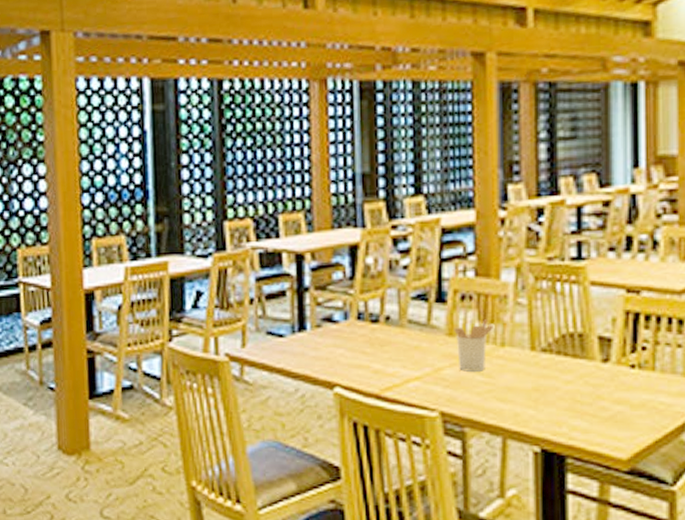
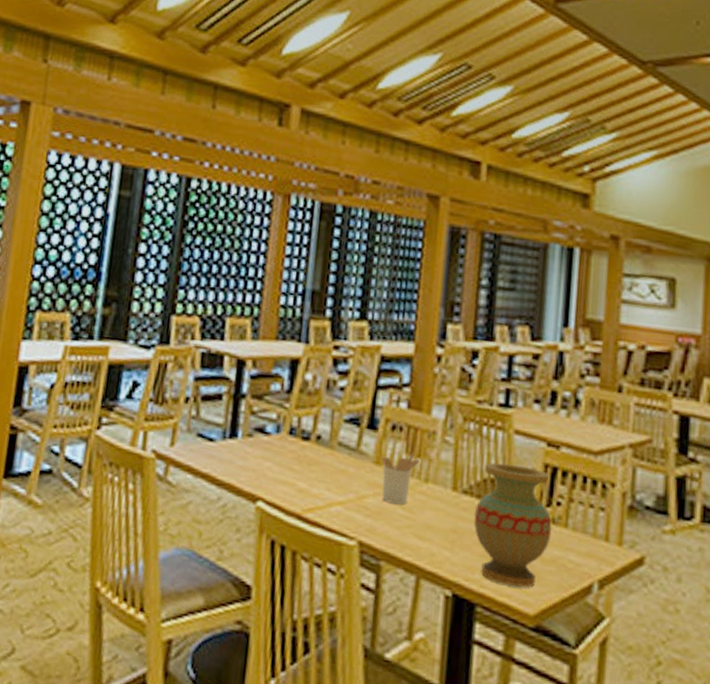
vase: none [555,316,639,434] -> present [473,462,552,588]

